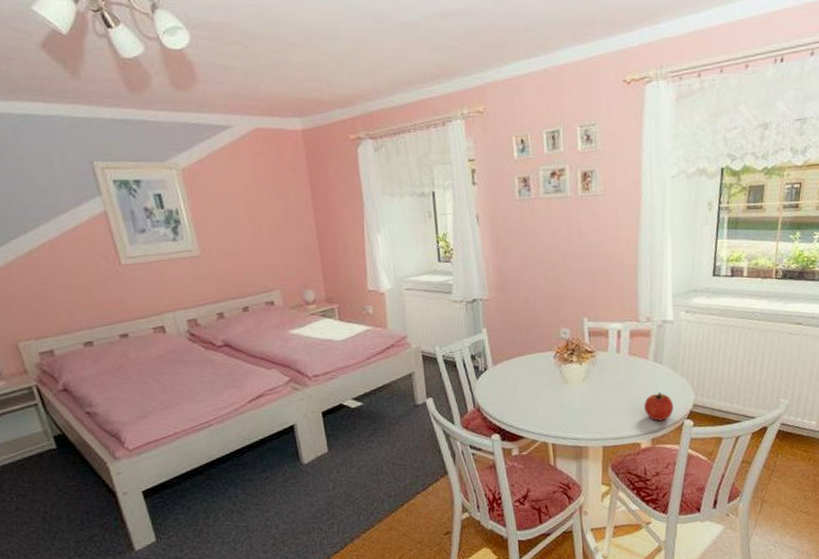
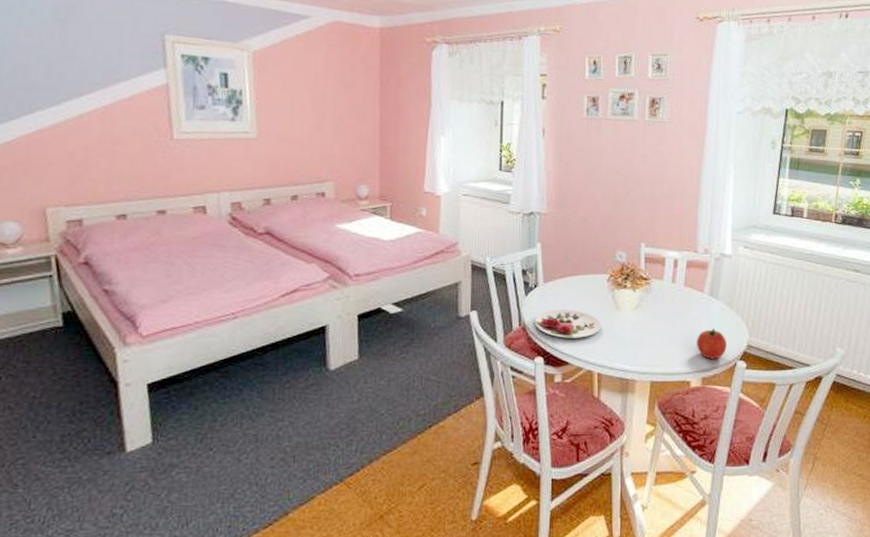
plate: none [487,388,551,415] -> present [534,310,601,338]

